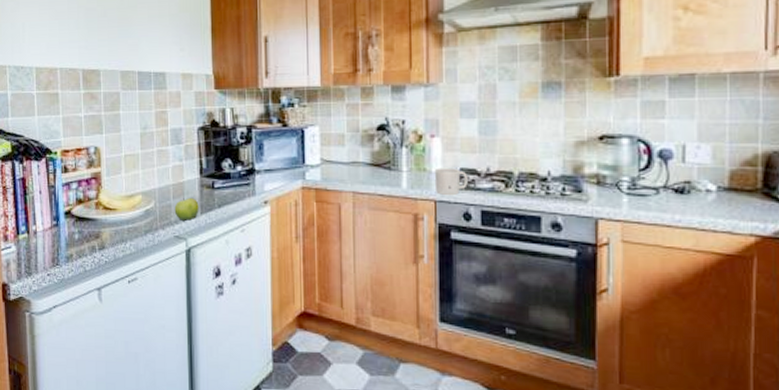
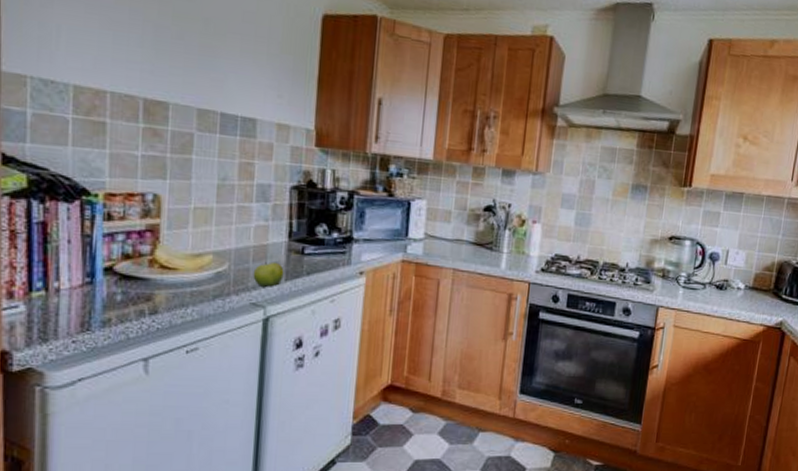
mug: present [434,168,468,196] -> none [530,252,561,280]

